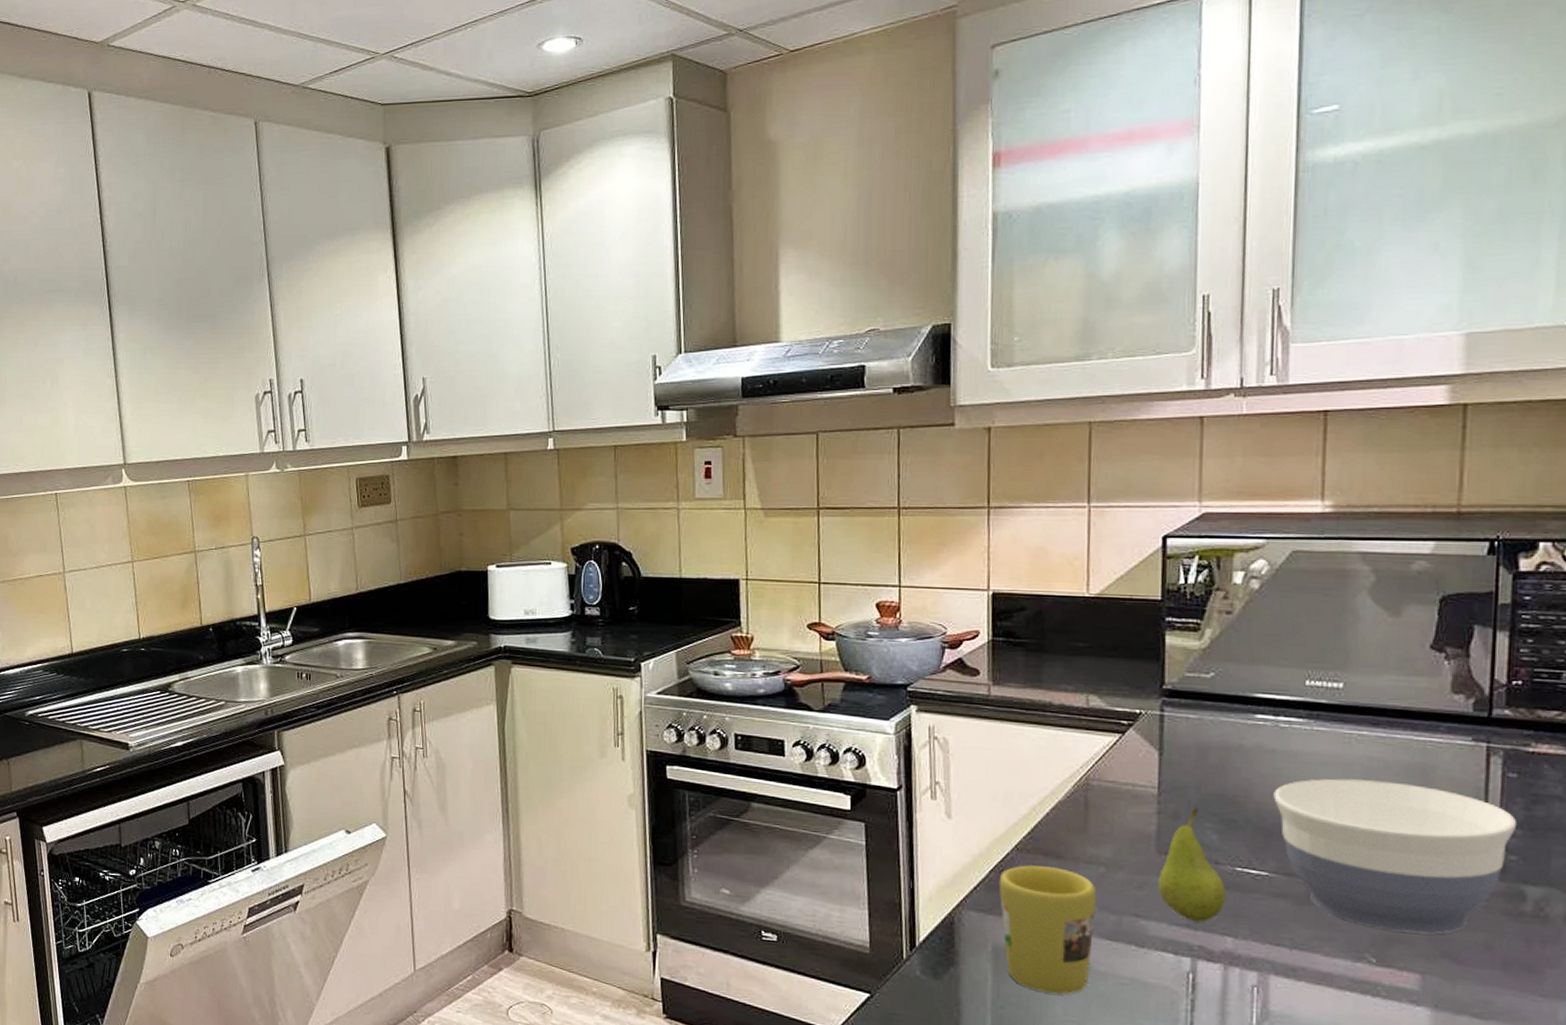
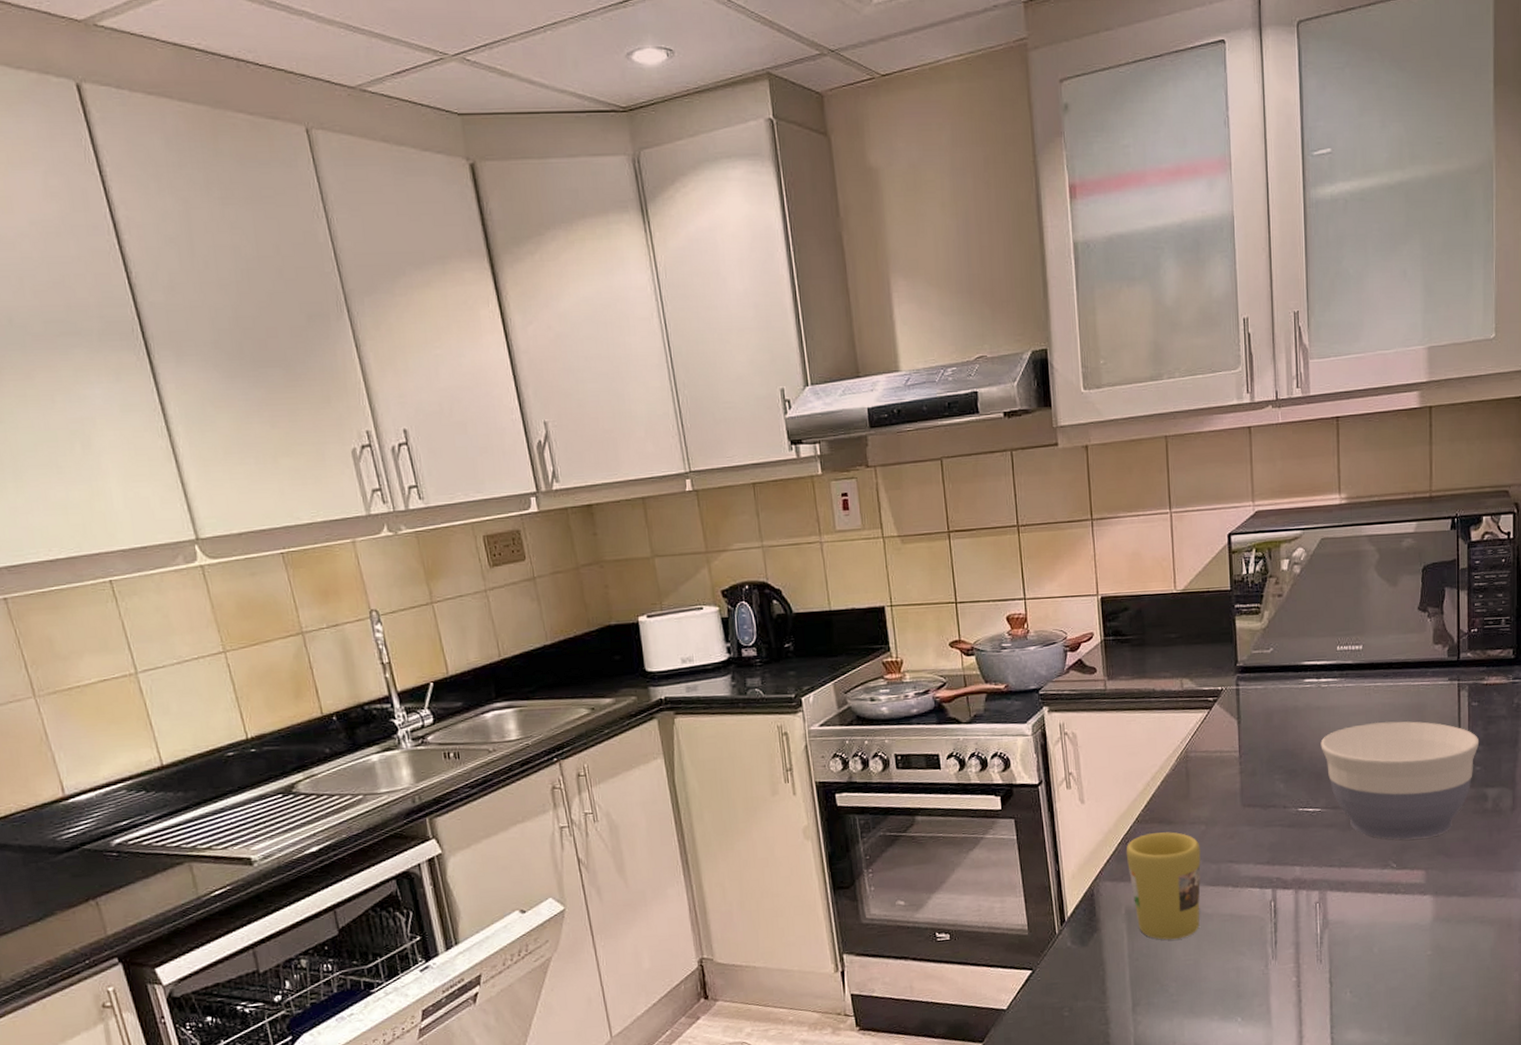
fruit: present [1157,807,1227,923] -> none [1244,763,1294,859]

